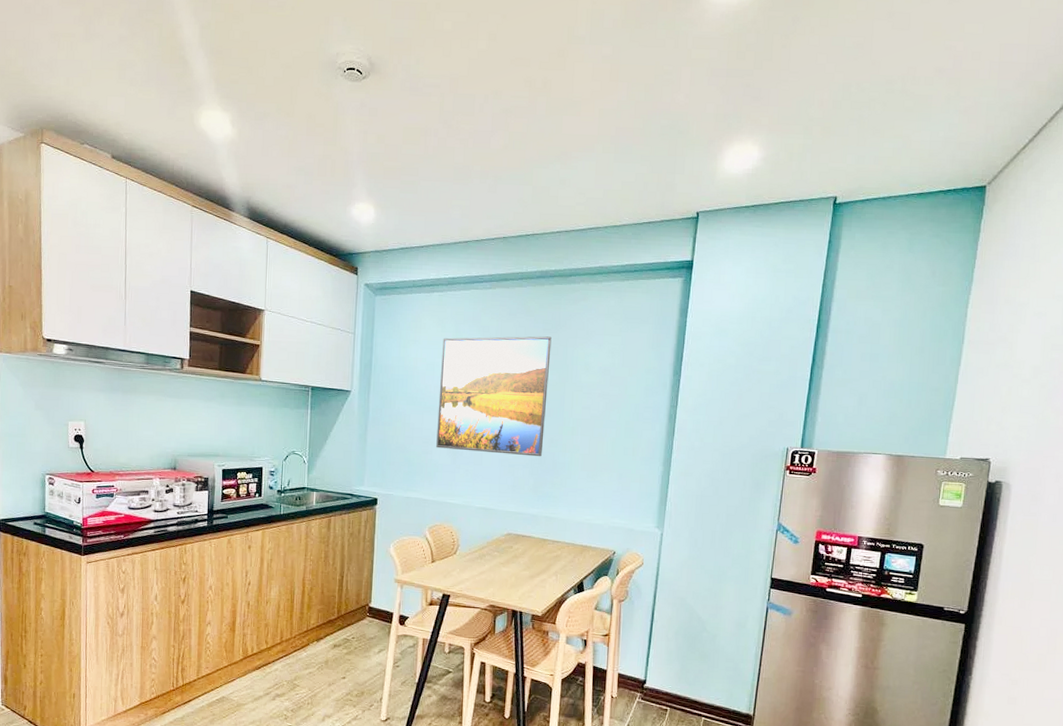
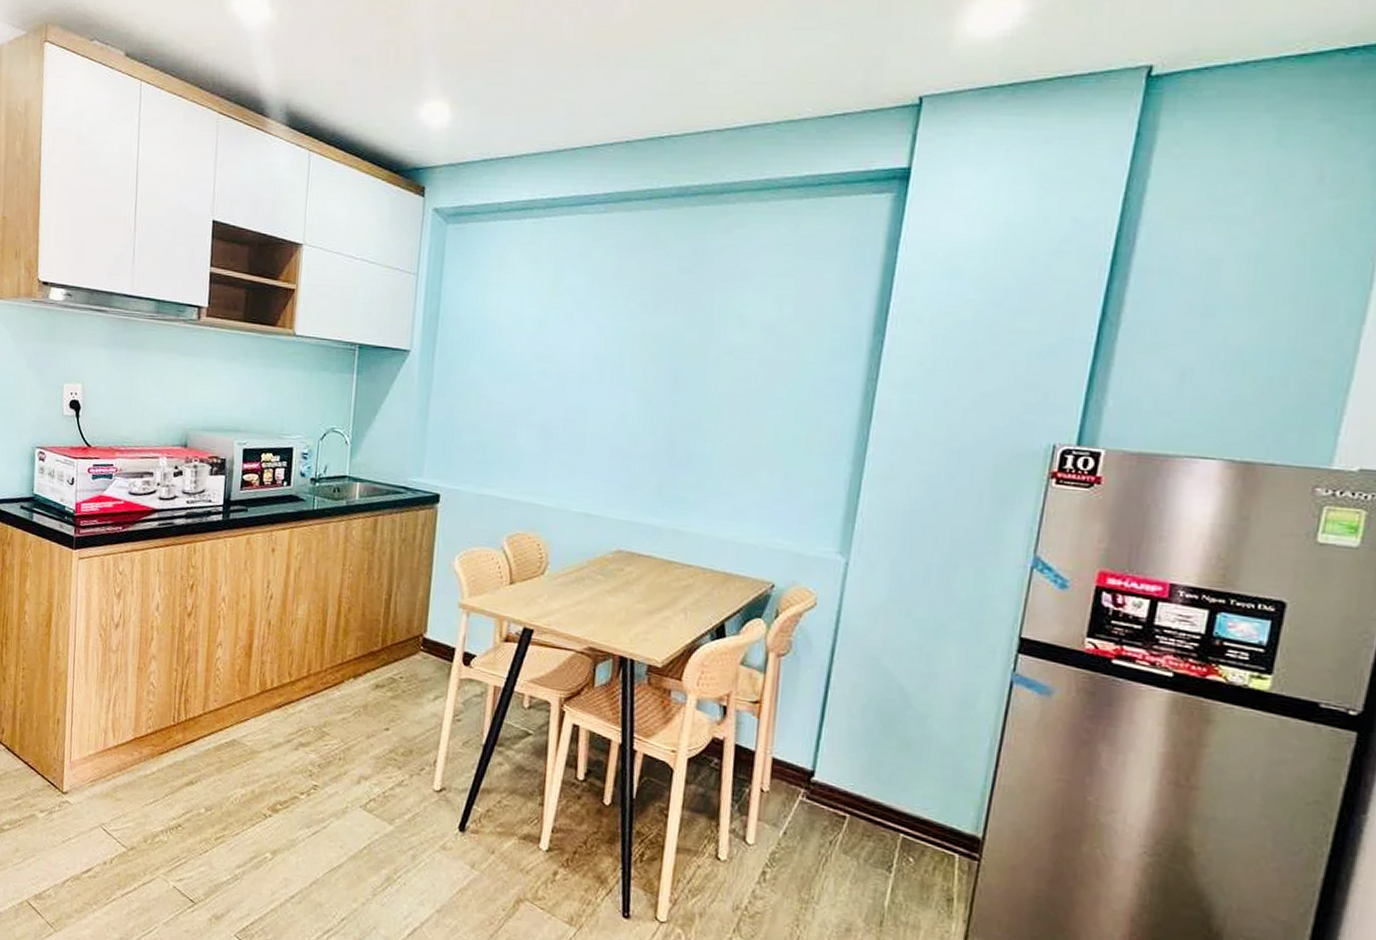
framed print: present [436,336,552,457] -> none [522,278,691,446]

